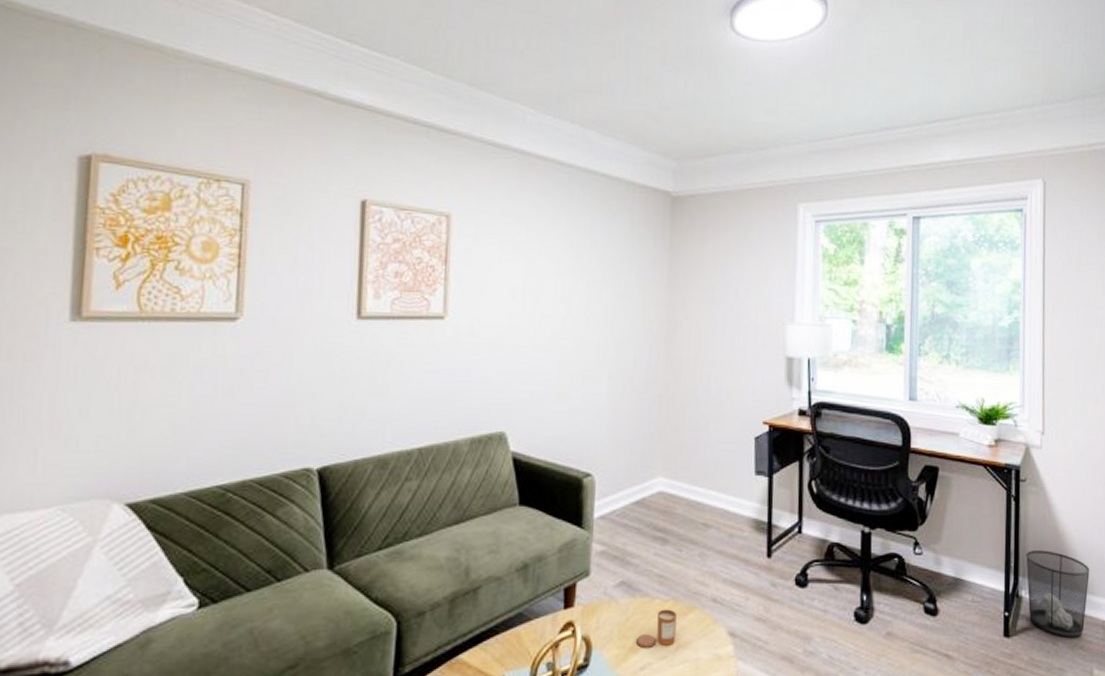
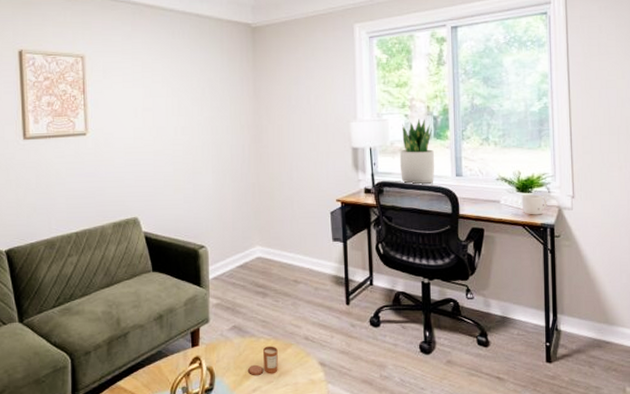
planter: none [843,326,885,407] -> present [399,119,435,184]
mug: none [984,427,1013,453] -> present [521,194,547,215]
waste bin: present [1026,550,1090,638] -> none [562,292,620,362]

